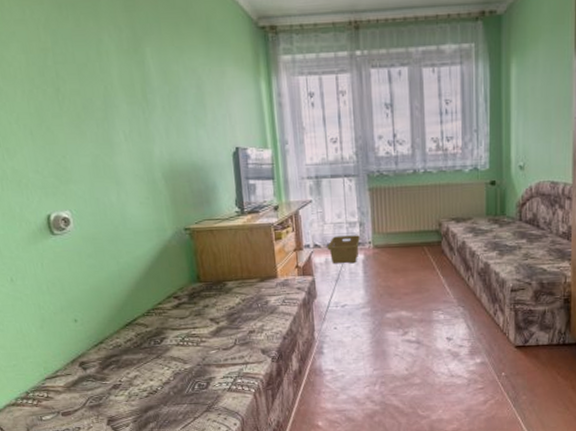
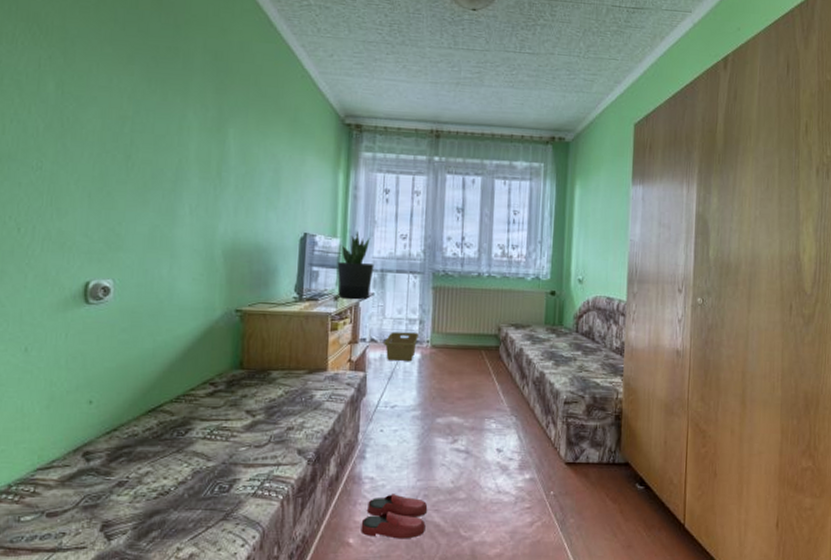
planter: none [272,140,309,208] -> present [337,232,375,299]
slippers: none [327,382,386,420] -> present [361,494,428,539]

